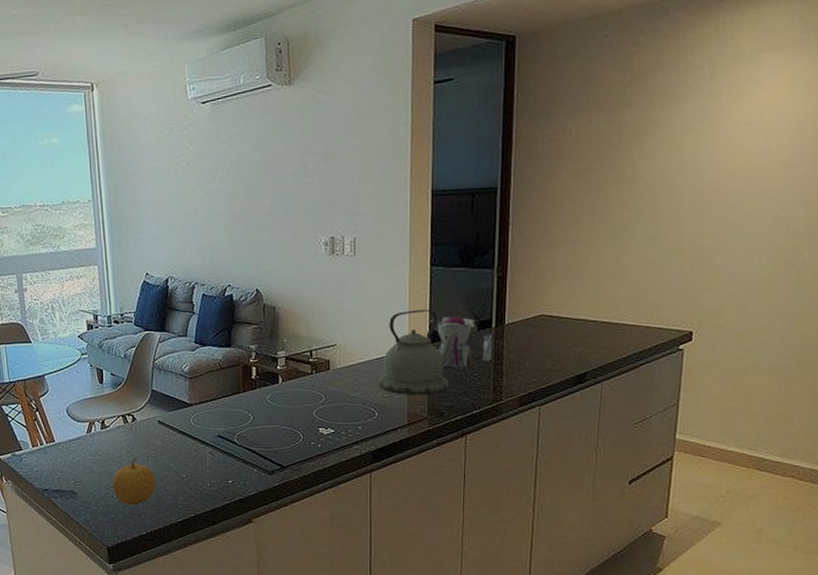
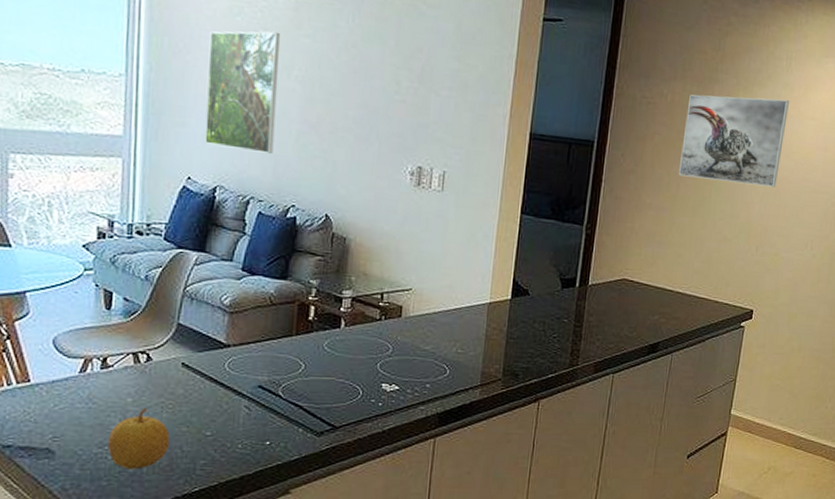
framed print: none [150,143,209,246] -> present [204,31,280,154]
kettle: present [378,309,458,395] -> none [453,259,542,354]
teapot: present [430,316,493,368] -> none [515,270,576,327]
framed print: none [591,109,716,207] -> present [678,94,789,187]

